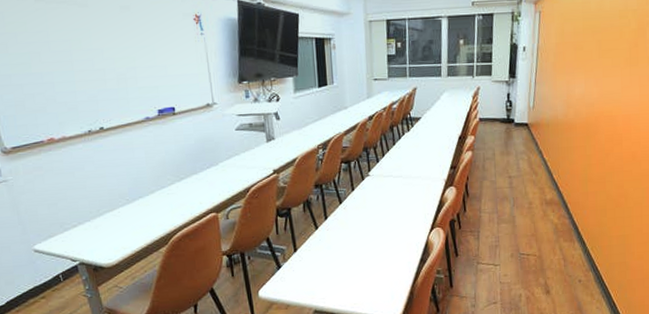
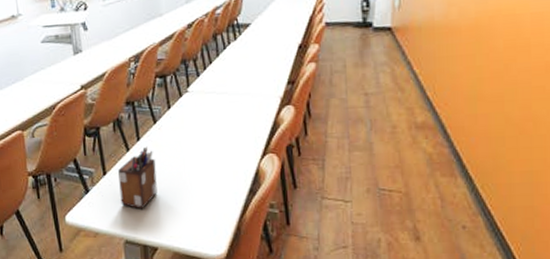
desk organizer: none [308,224,343,281] -> present [118,146,157,210]

